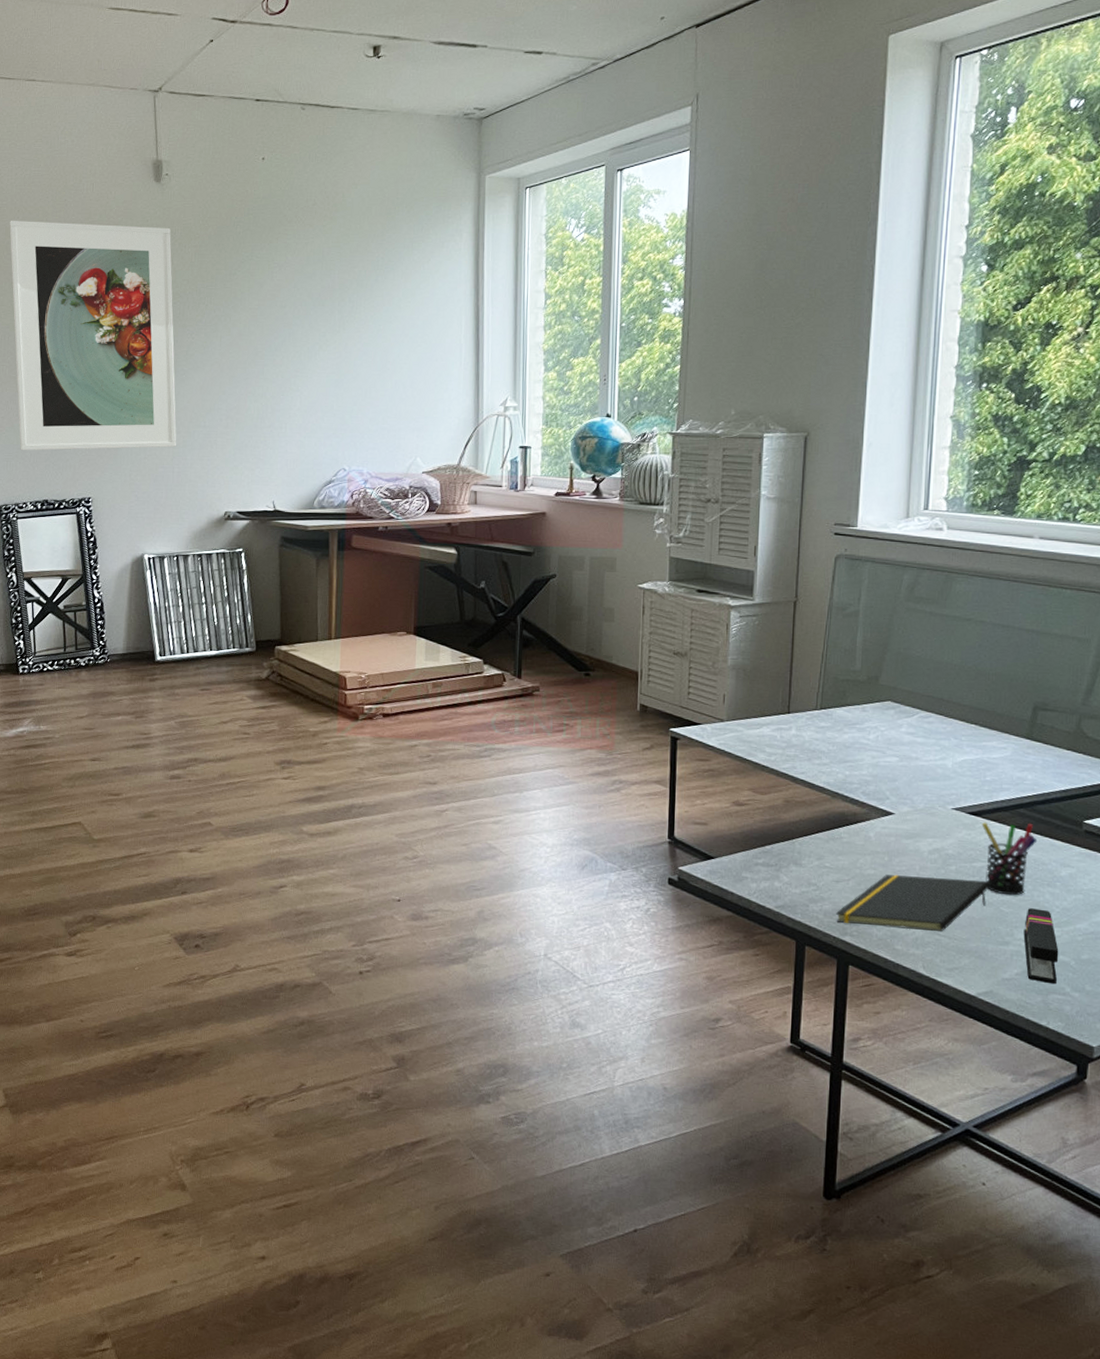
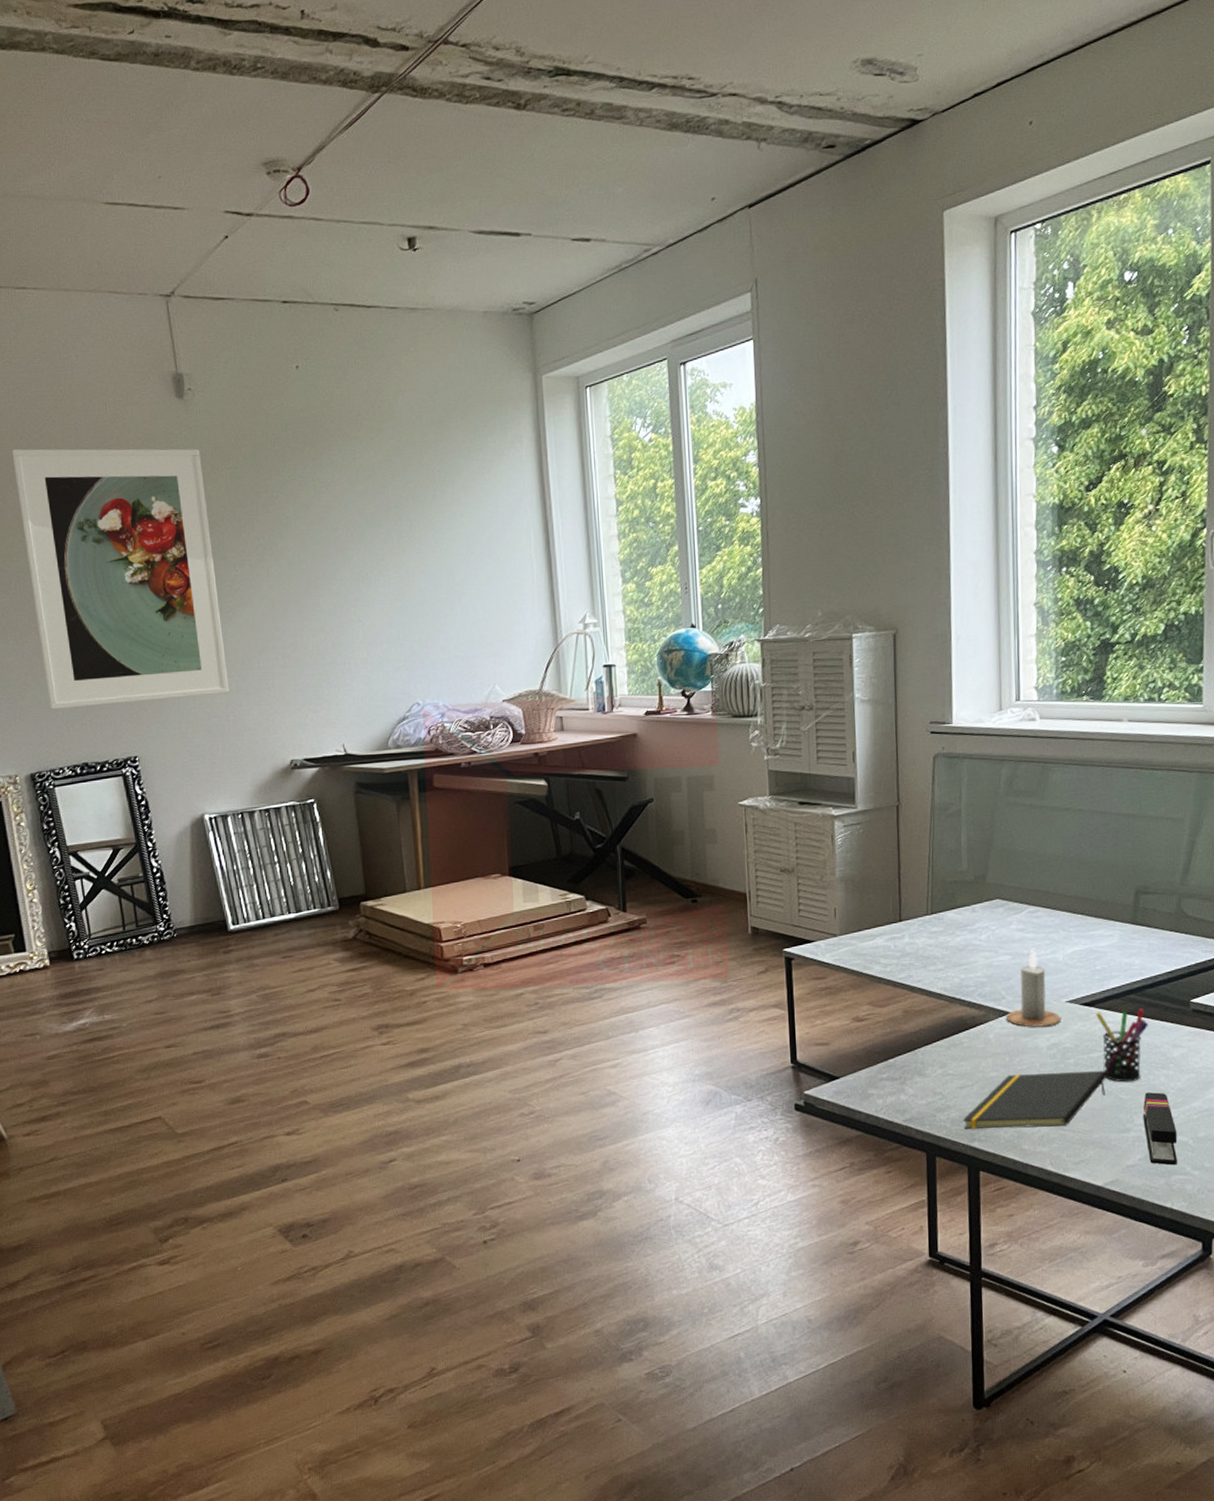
candle: none [887,752,946,831] -> present [1005,948,1061,1027]

